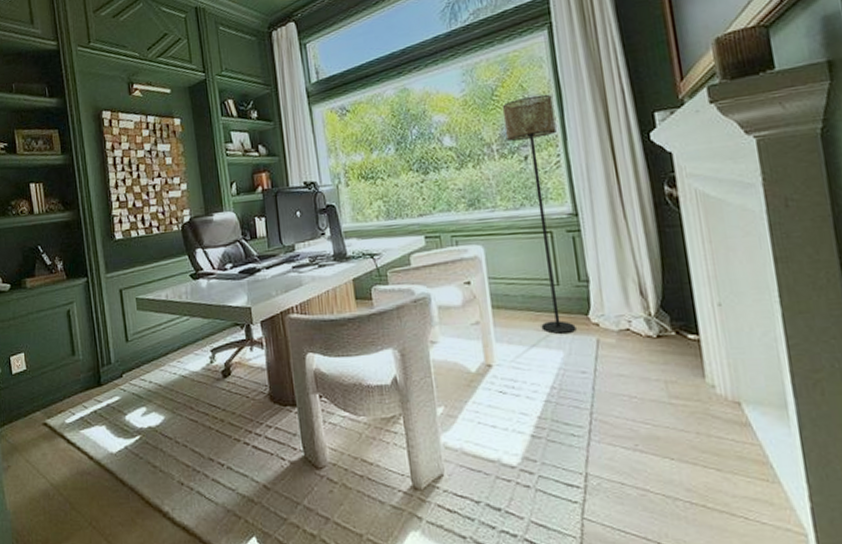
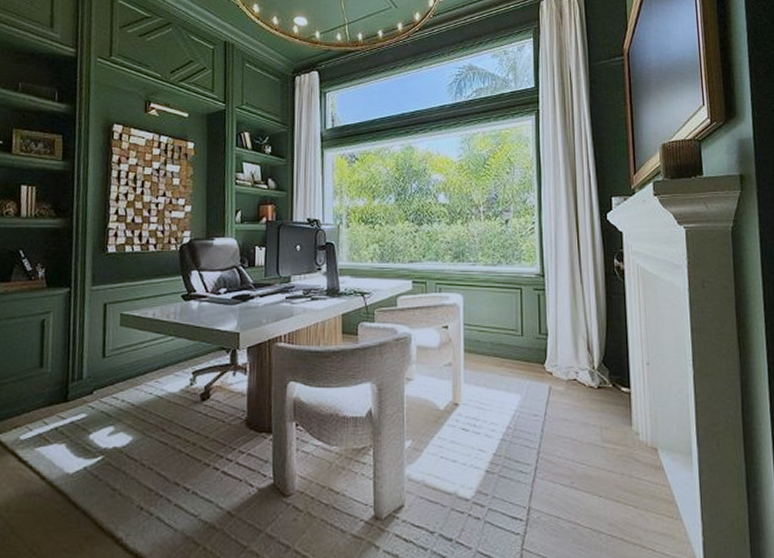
floor lamp: present [501,94,576,334] -> none [491,169,534,379]

